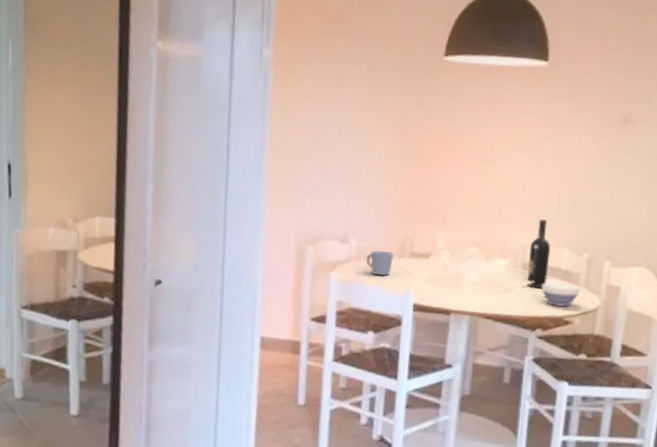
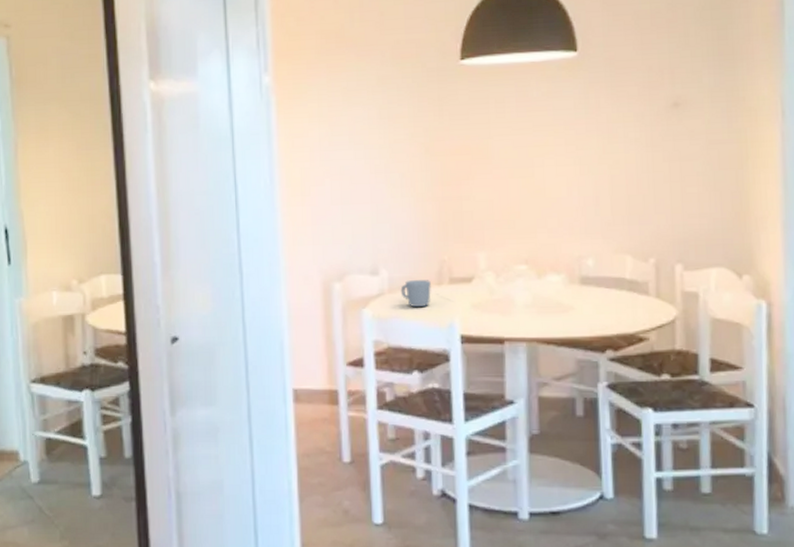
wine bottle: present [527,219,551,289] -> none [585,225,611,304]
bowl: present [541,282,580,308] -> none [605,295,651,323]

